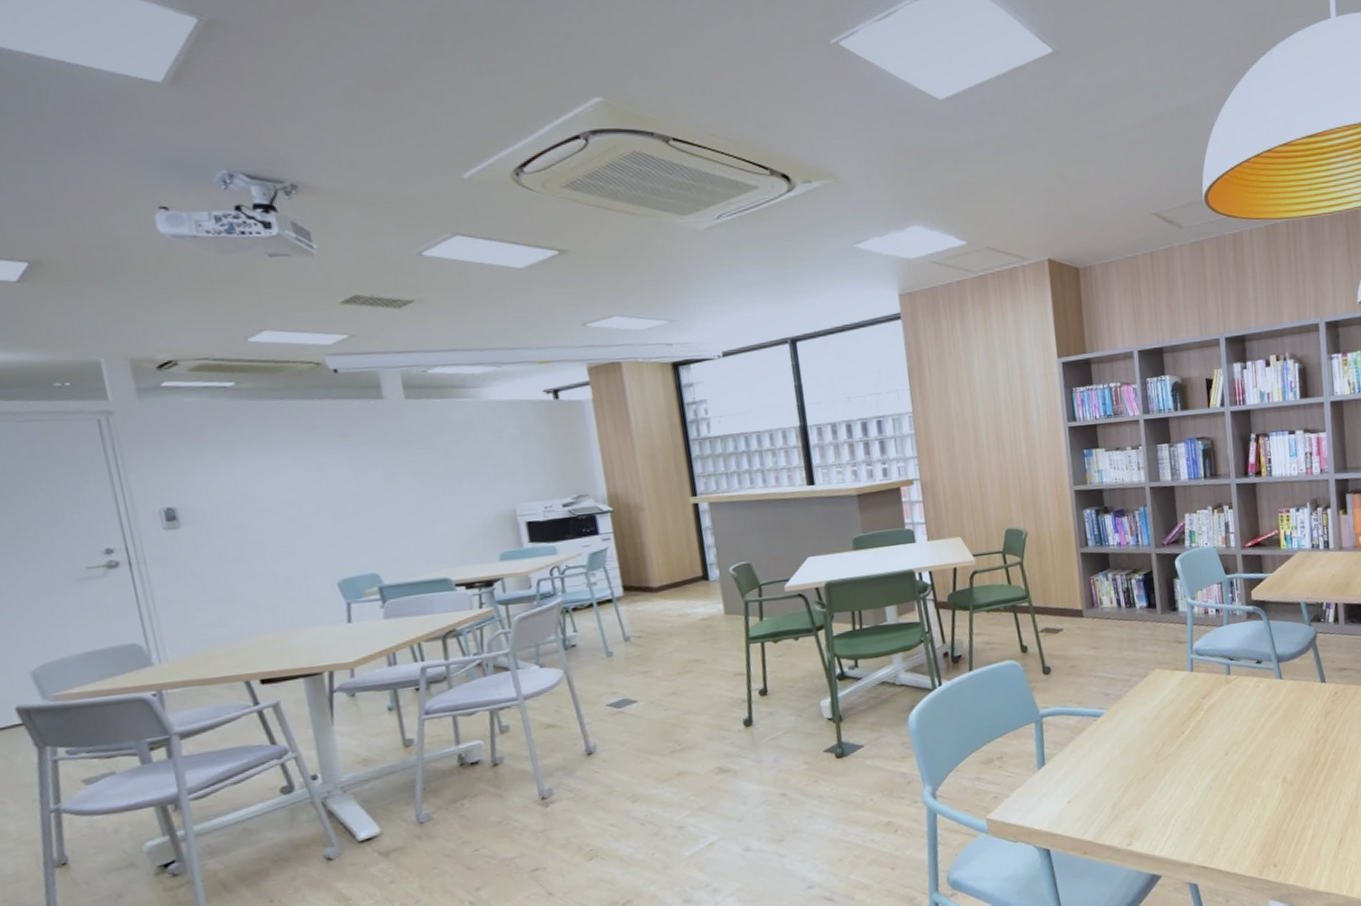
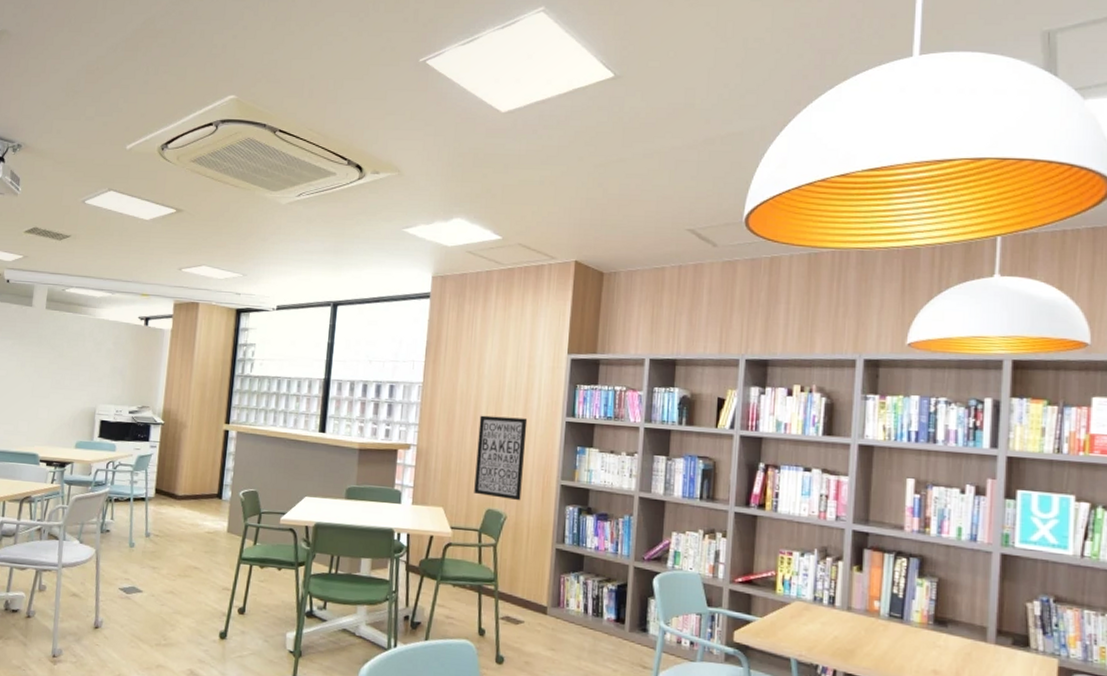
wall art: none [980,431,1038,517] -> present [474,415,528,501]

